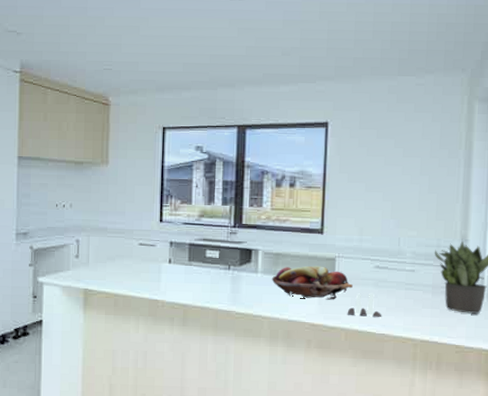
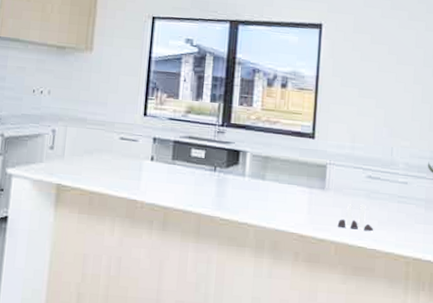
fruit basket: present [271,266,353,300] -> none [259,171,344,210]

